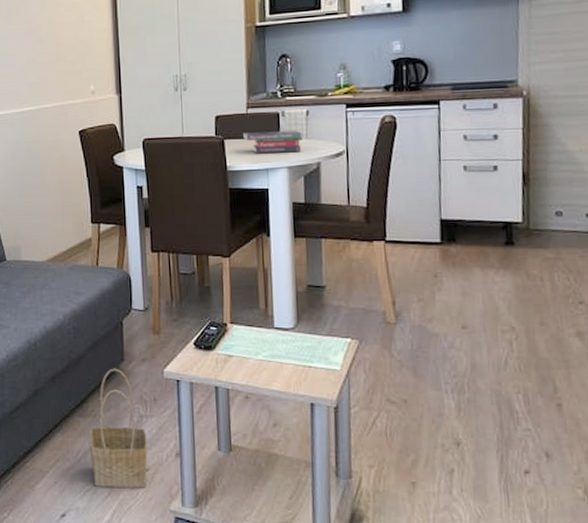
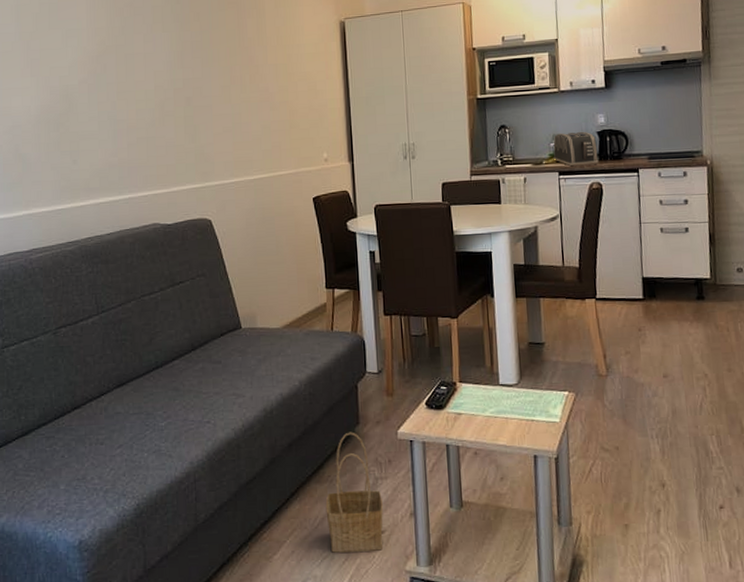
books: present [242,130,303,154] -> none [467,196,521,219]
toaster: none [340,60,393,100] -> present [553,131,599,168]

